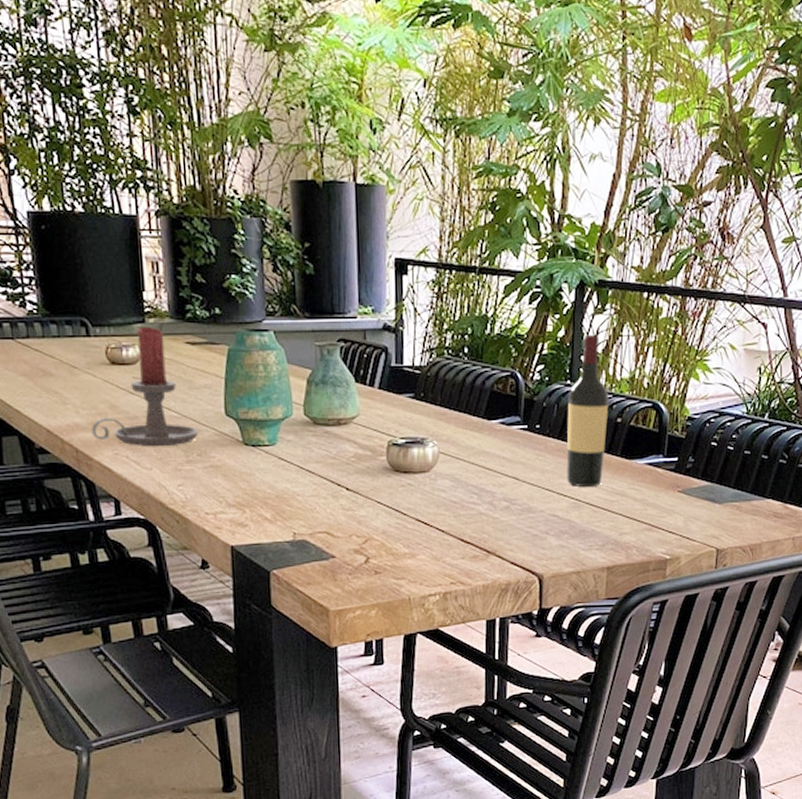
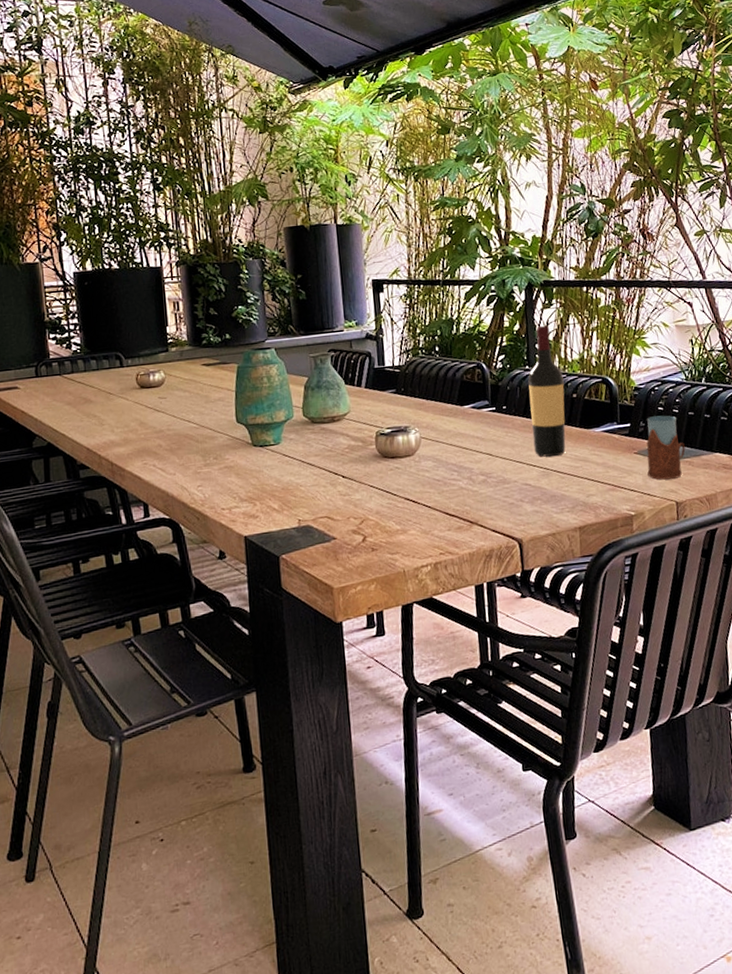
candle holder: present [91,326,198,447] -> none [124,354,214,456]
drinking glass: none [690,452,735,524] -> present [646,415,686,480]

